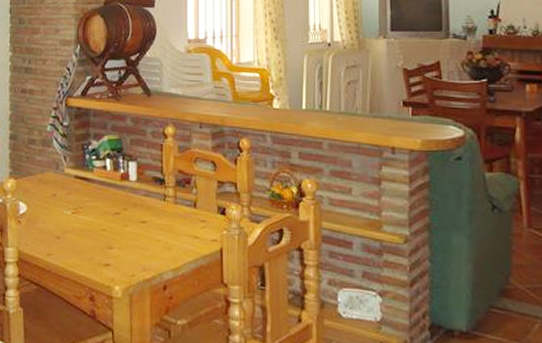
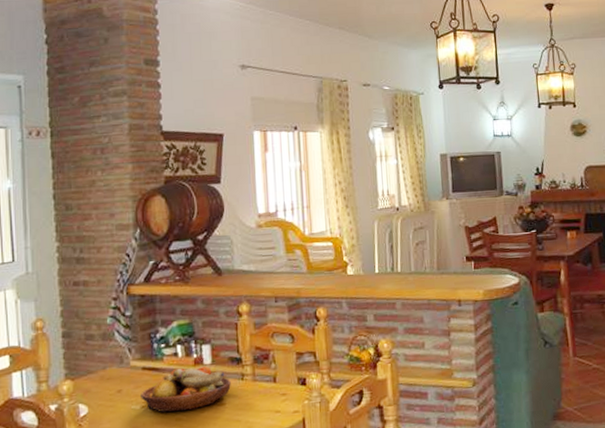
fruit bowl: none [72,181,153,223] -> present [141,367,231,412]

